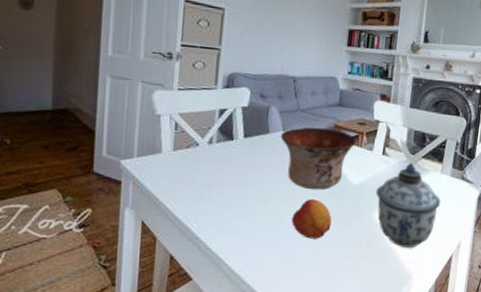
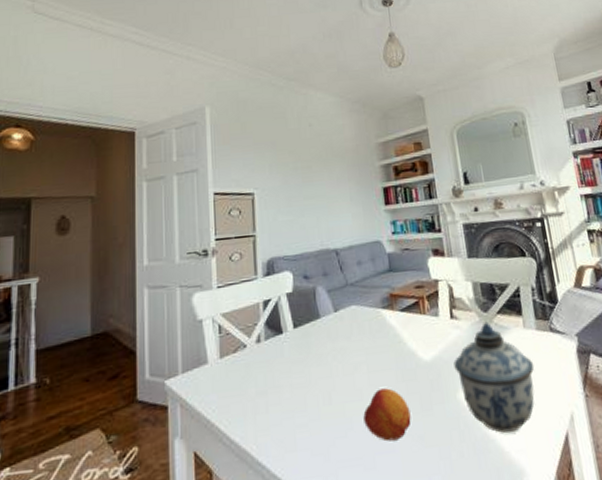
bowl: present [280,127,357,190] -> none [332,299,418,378]

